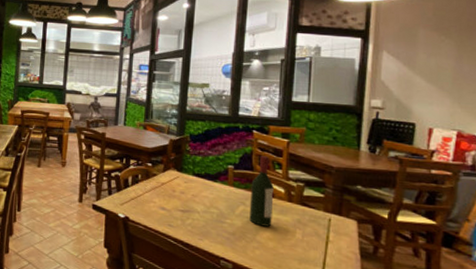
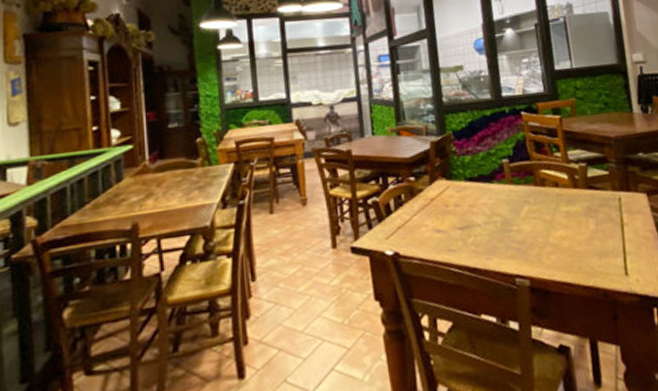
wine bottle: present [249,156,274,227] -> none [531,140,563,225]

